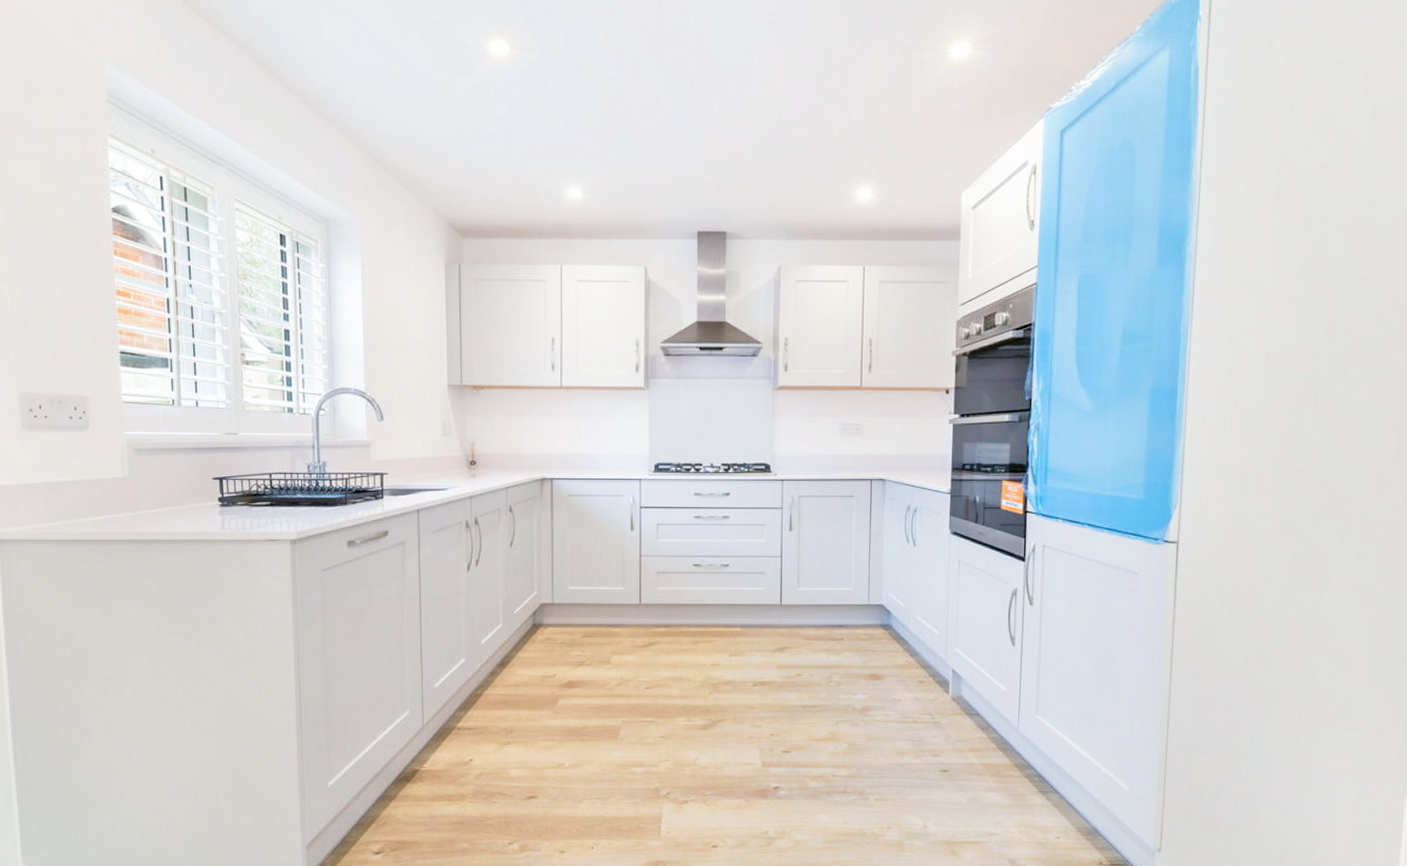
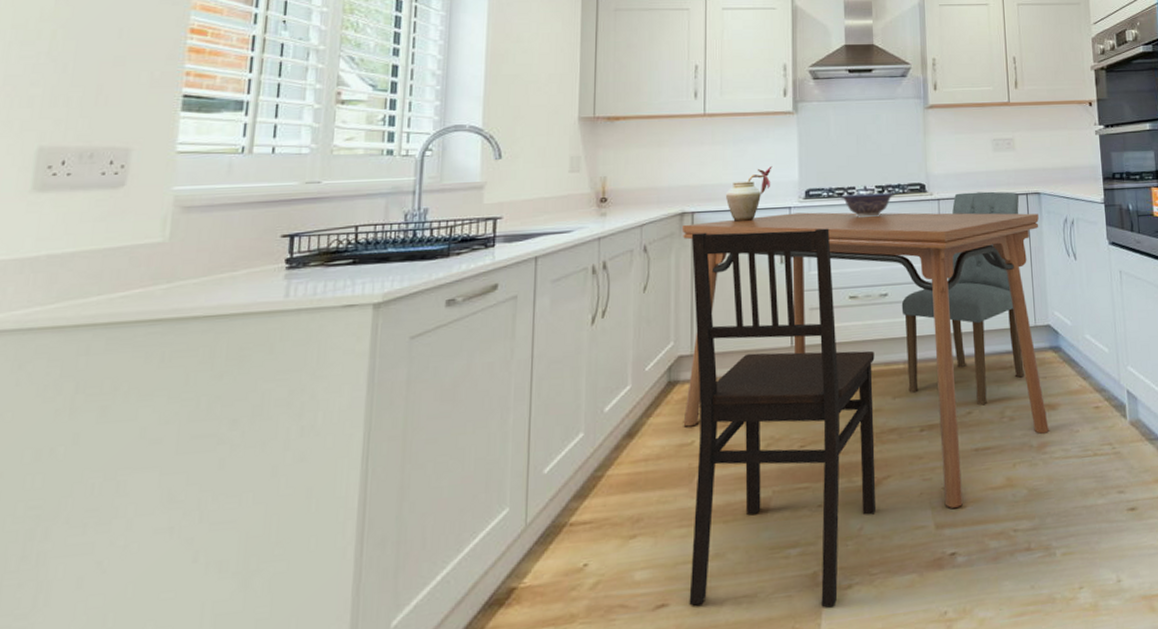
dining table: none [543,485,881,751] -> present [683,212,1049,508]
dining chair: none [551,498,715,816] -> present [689,228,877,607]
vase: none [581,440,624,489] -> present [725,166,772,222]
decorative bowl: none [688,471,740,493] -> present [840,192,895,217]
dining chair: none [741,475,864,670] -> present [901,191,1024,406]

